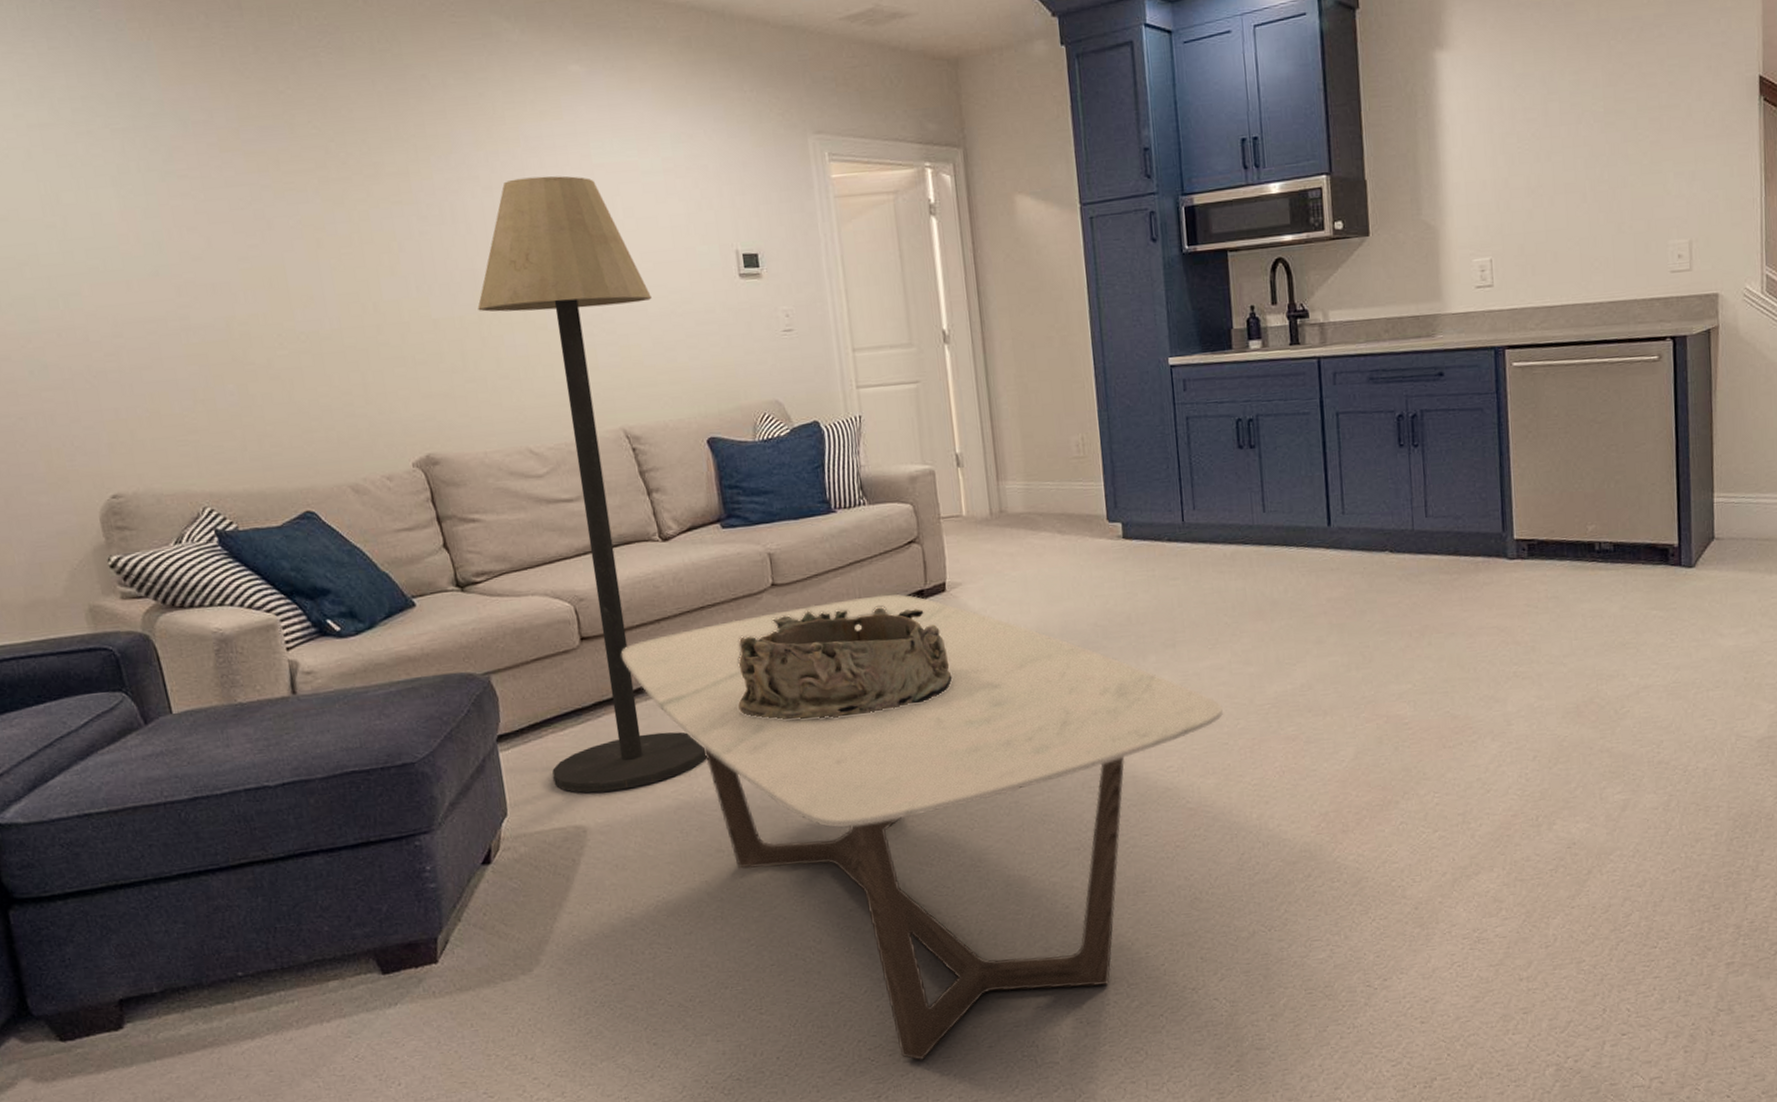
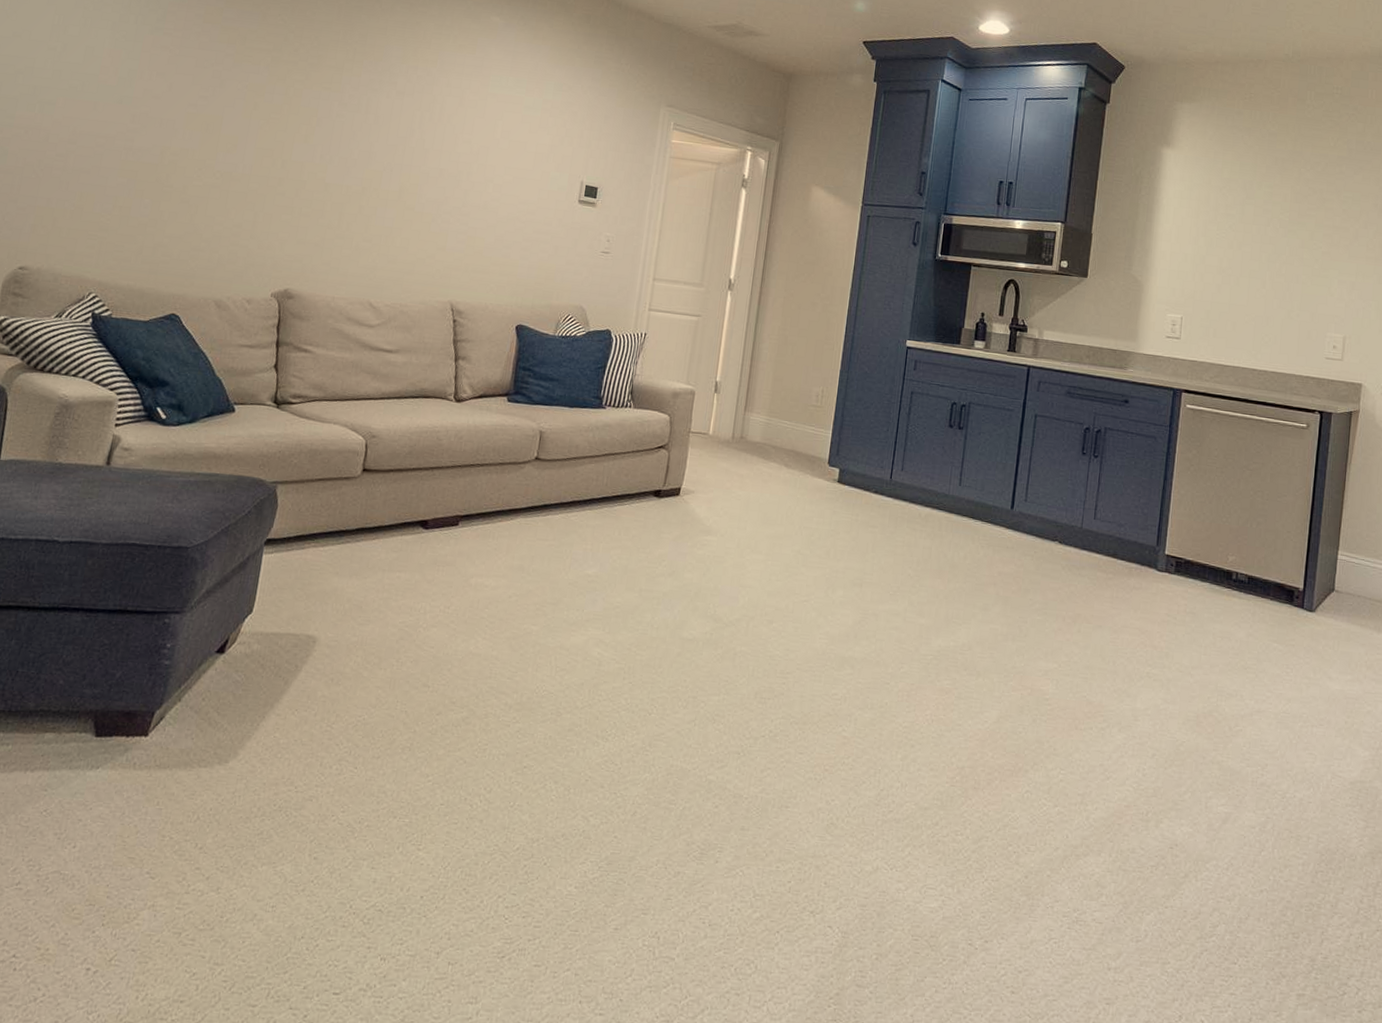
floor lamp: present [477,176,707,793] -> none [301,90,505,612]
coffee table: present [622,594,1223,1060] -> none [393,481,891,928]
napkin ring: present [738,607,953,720] -> none [478,487,669,589]

